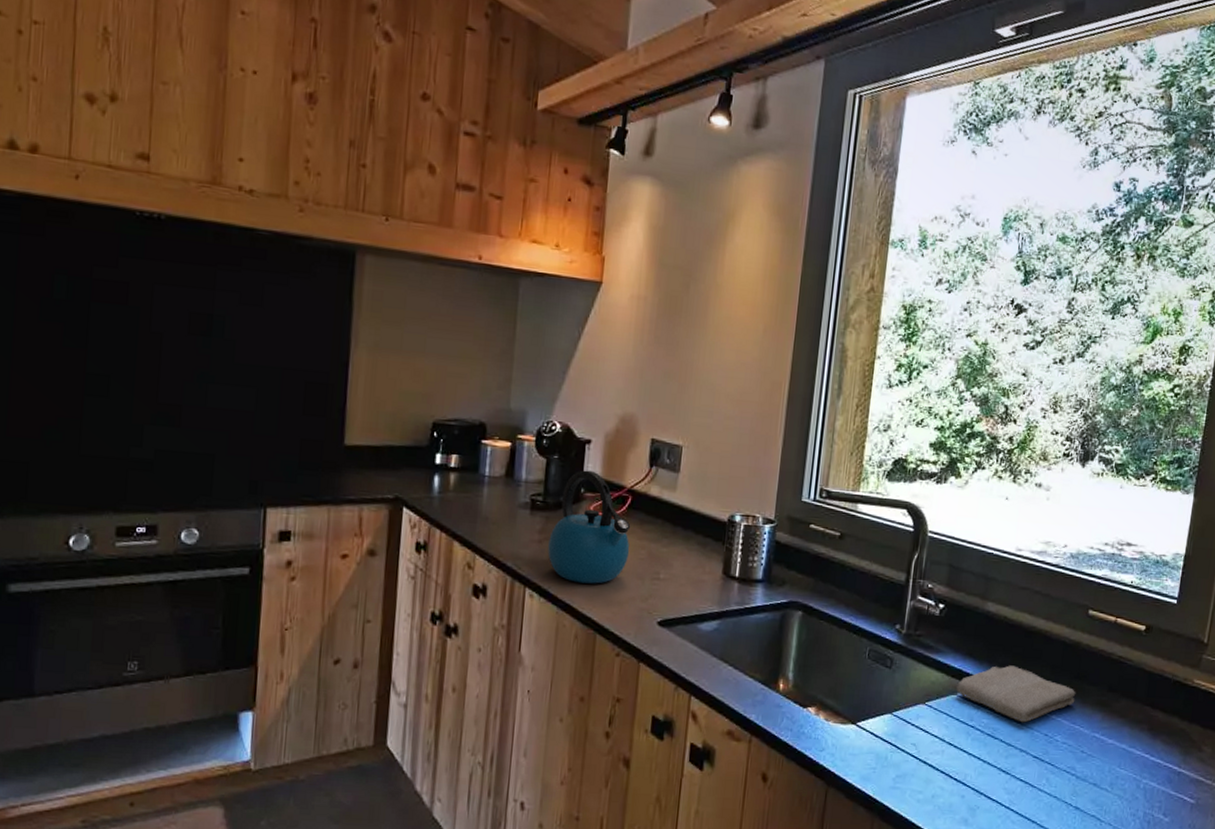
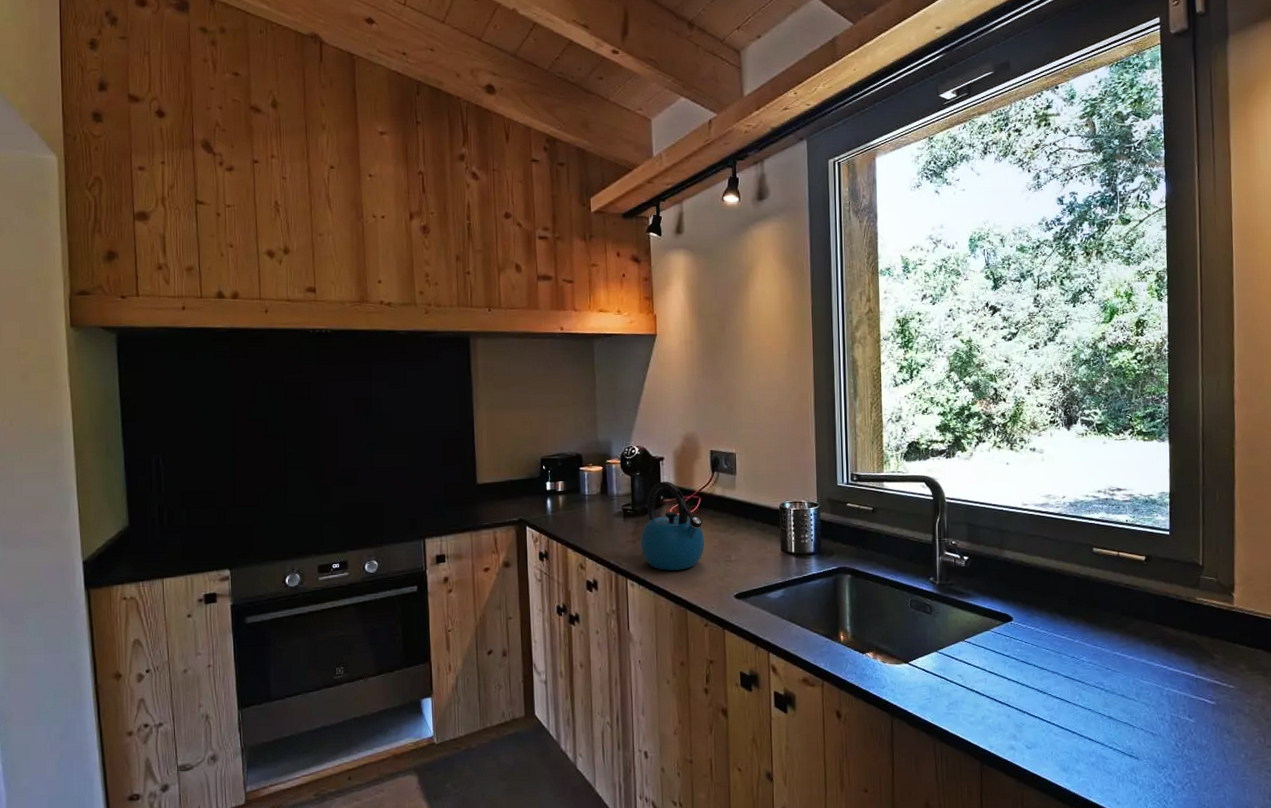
washcloth: present [956,665,1076,723] -> none [989,601,1094,649]

